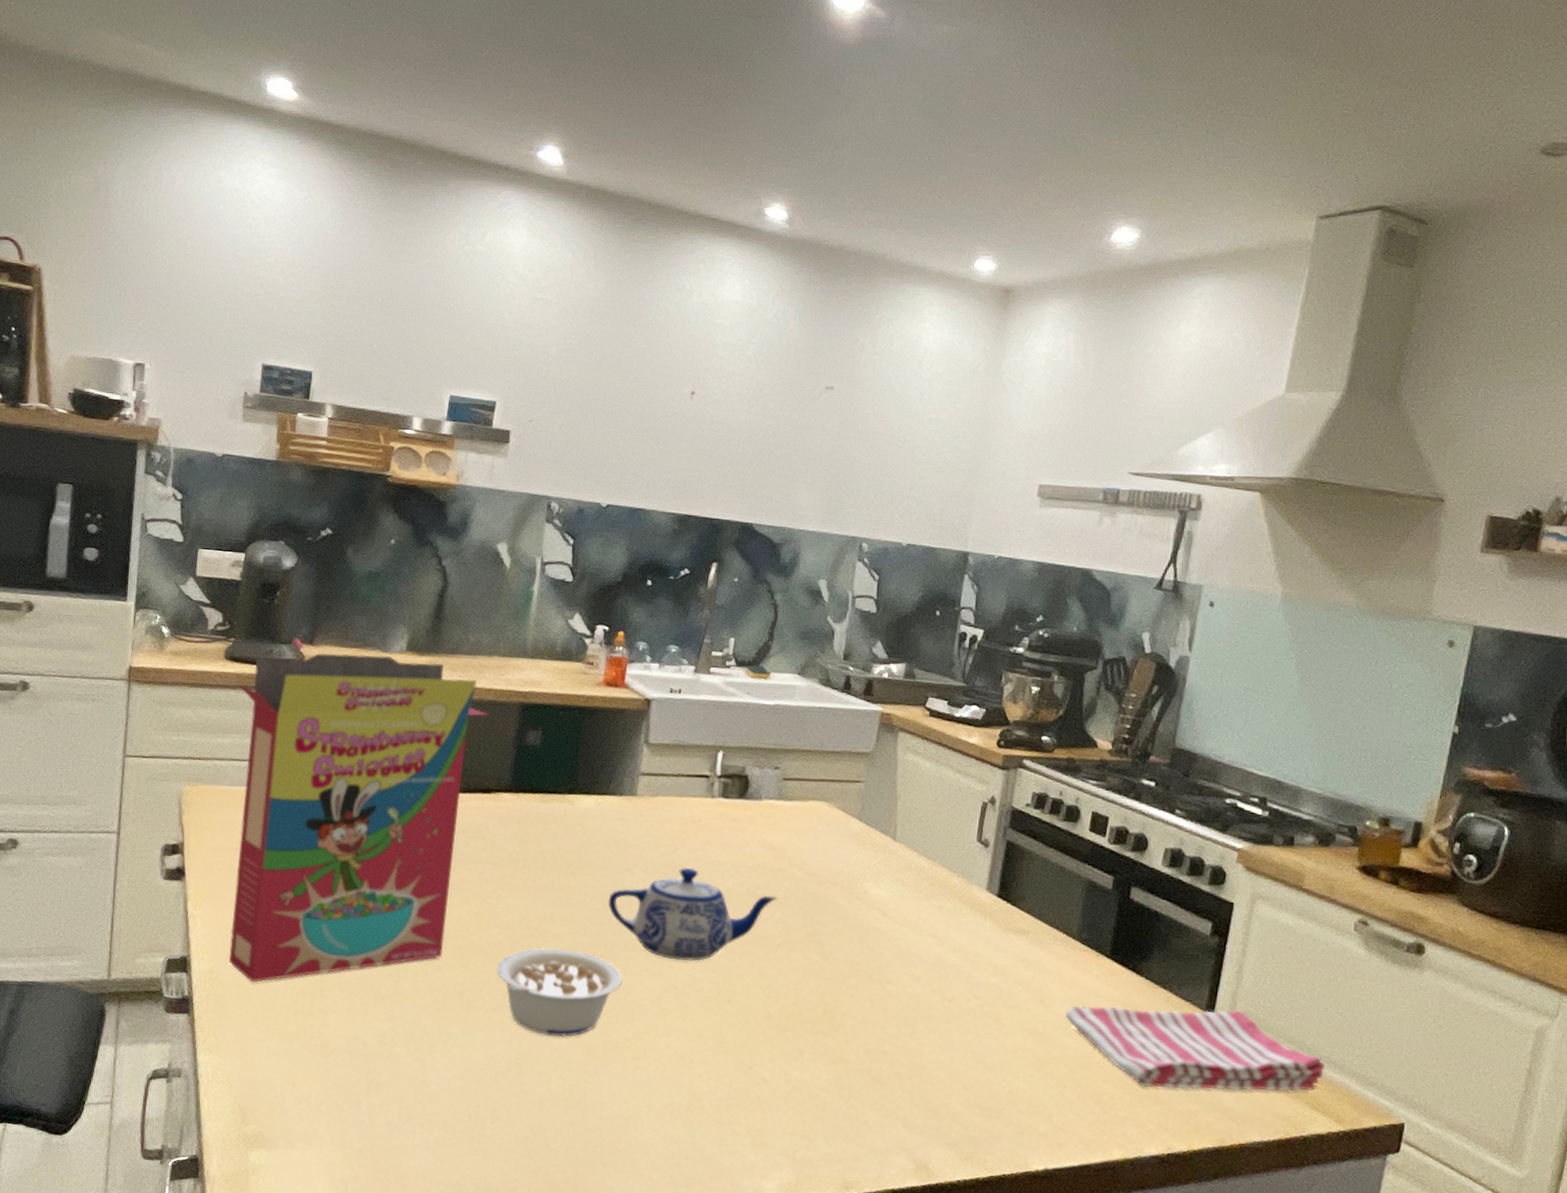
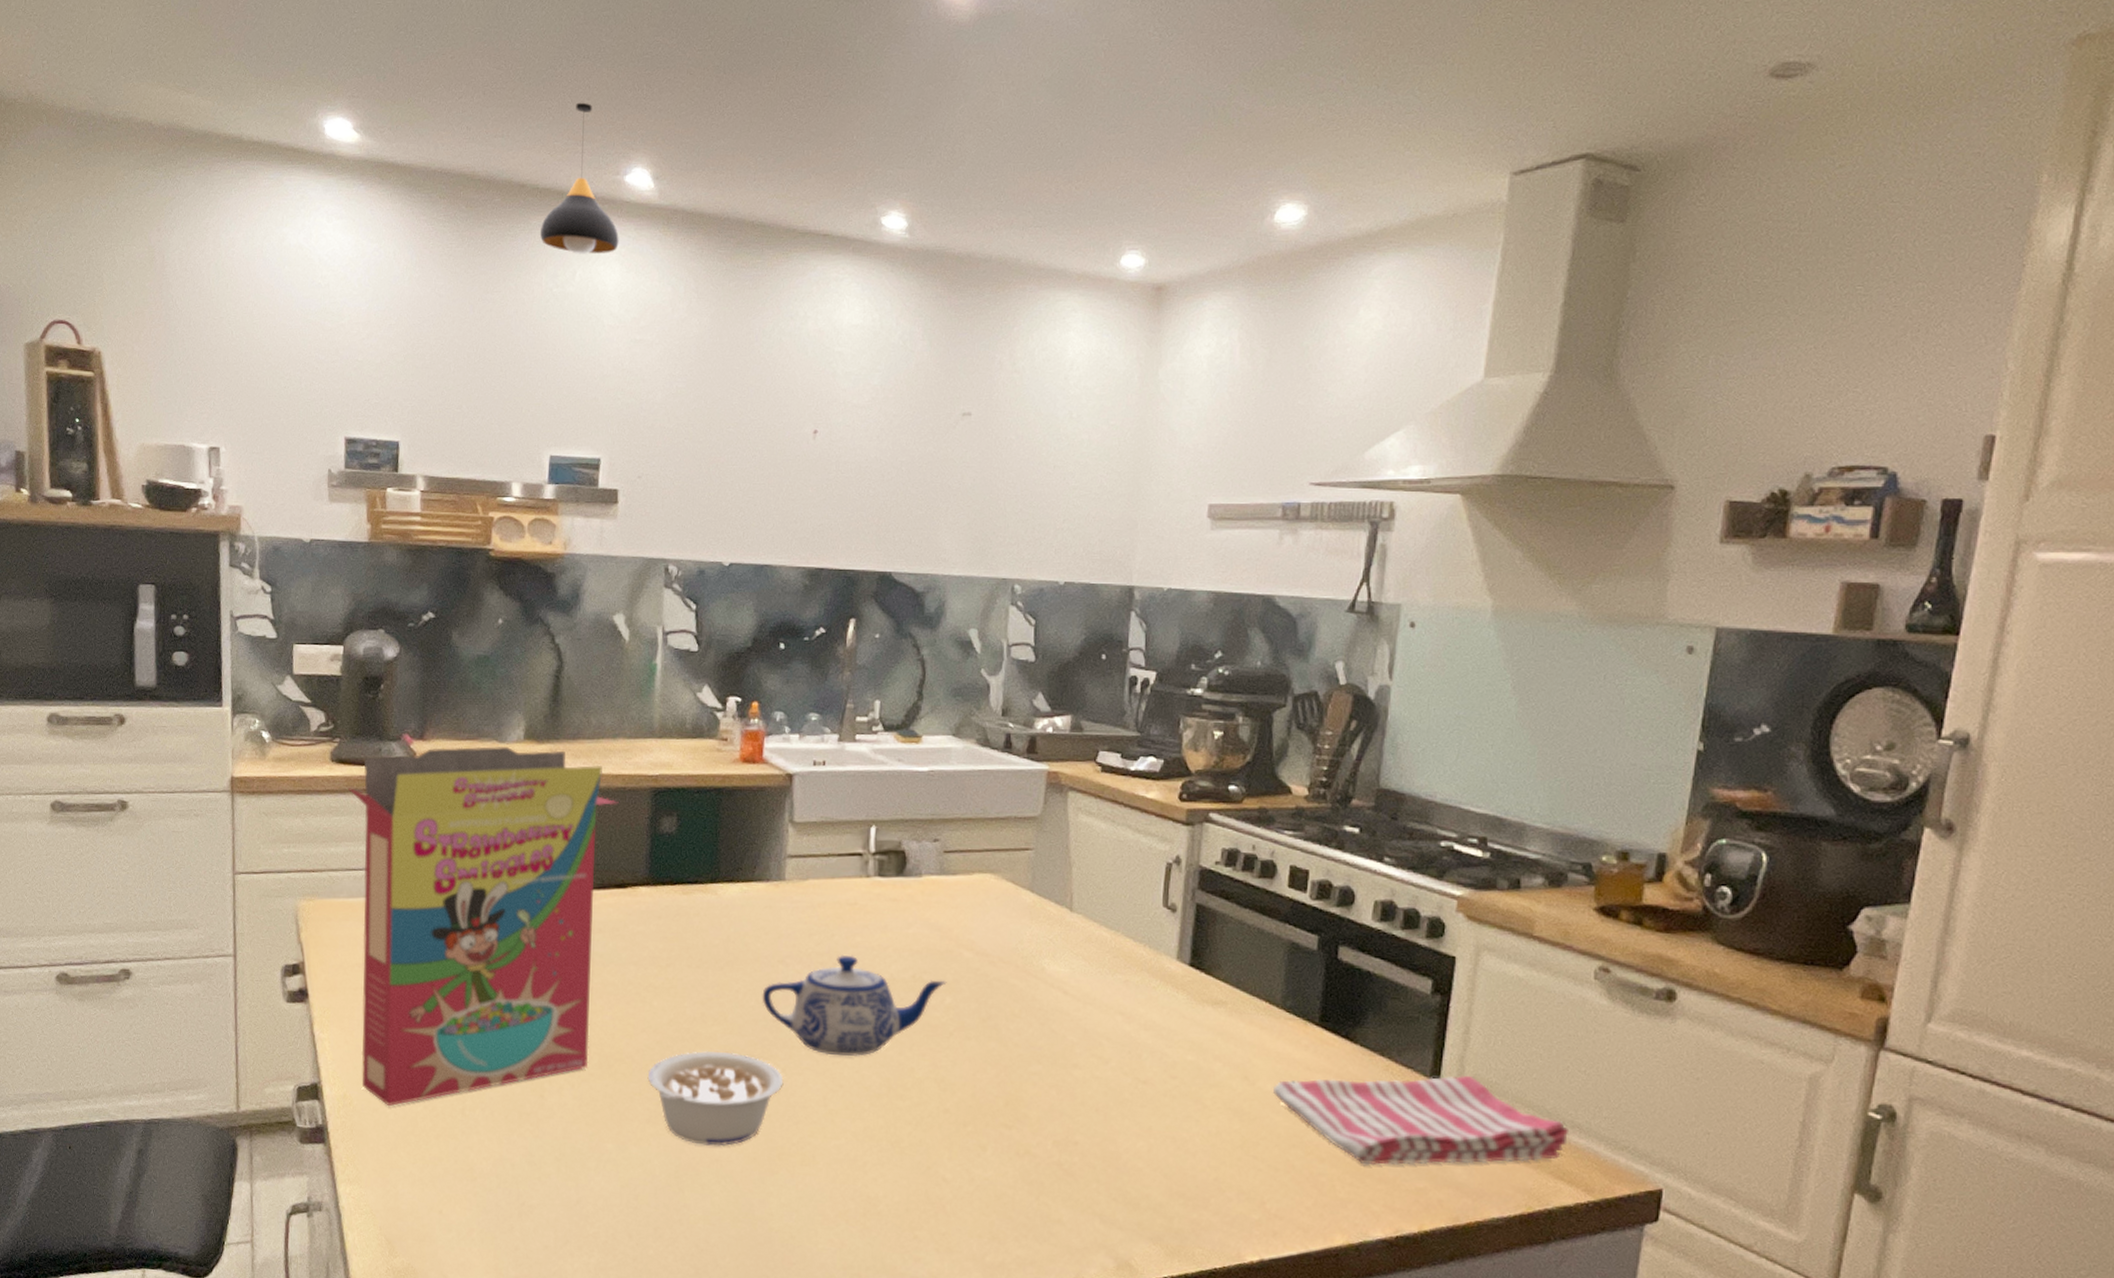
pendant light: none [456,83,528,219] -> present [539,102,619,254]

